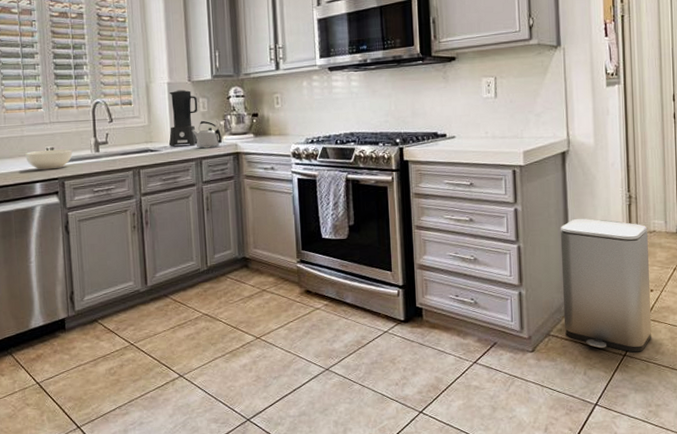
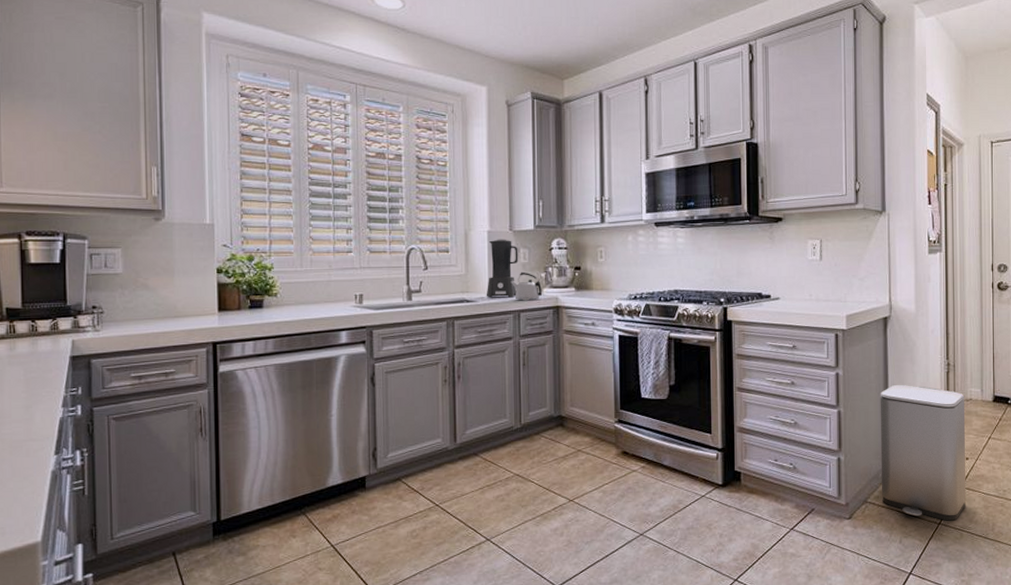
bowl: present [24,149,73,170] -> none [330,296,383,318]

